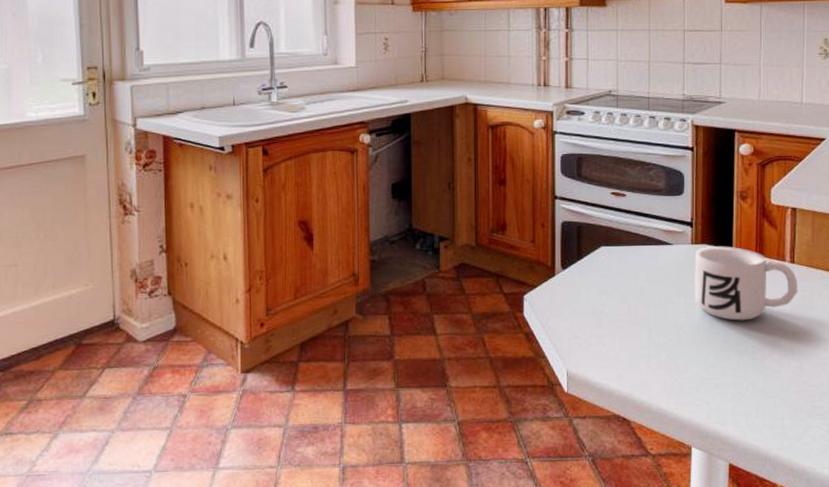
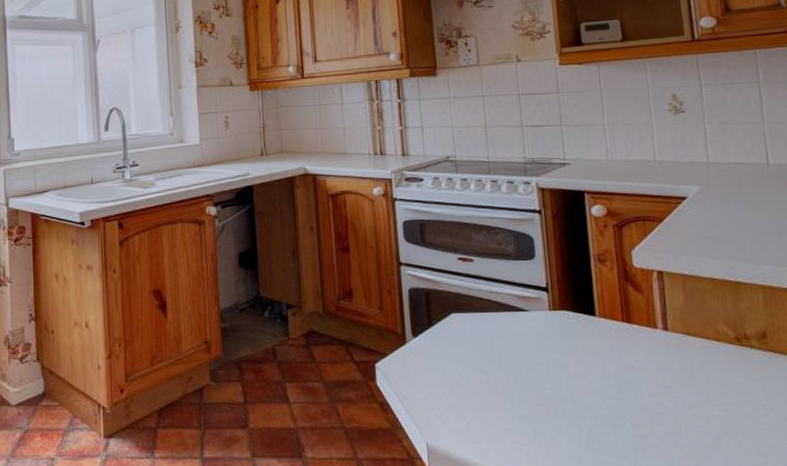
mug: present [695,246,798,321] -> none [554,312,677,393]

